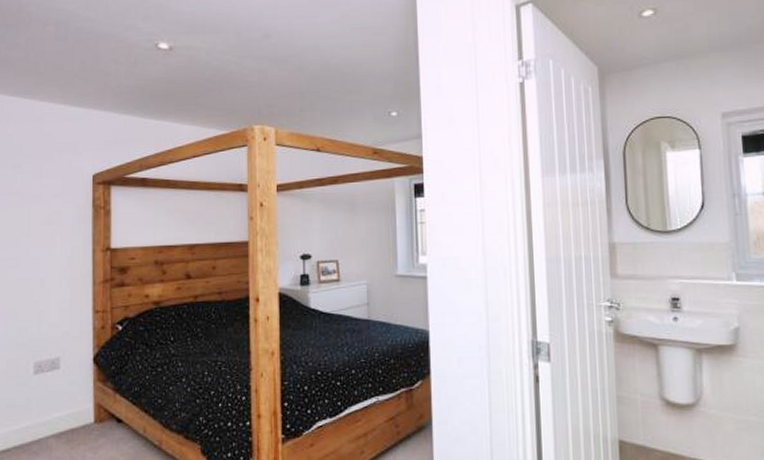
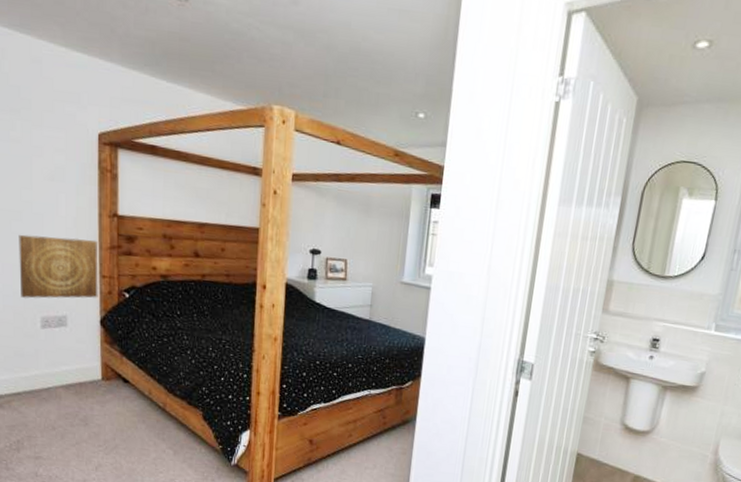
wall art: none [14,276,92,345] -> present [18,234,98,299]

